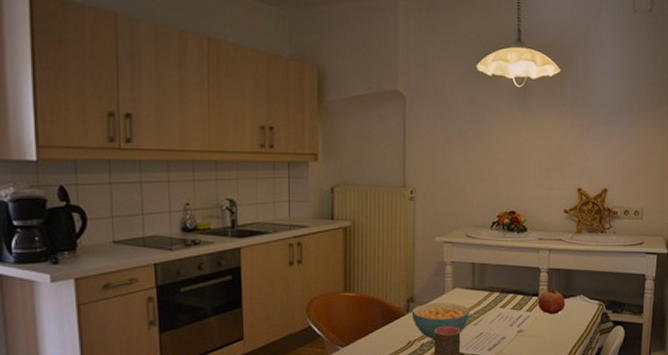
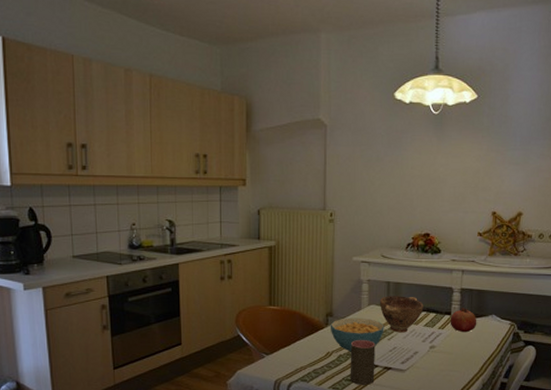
bowl: none [465,278,511,317] -> present [380,296,424,333]

